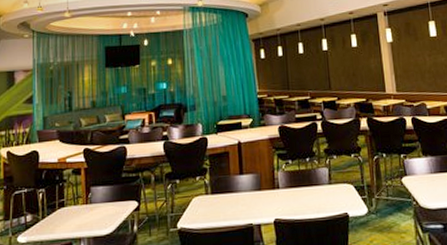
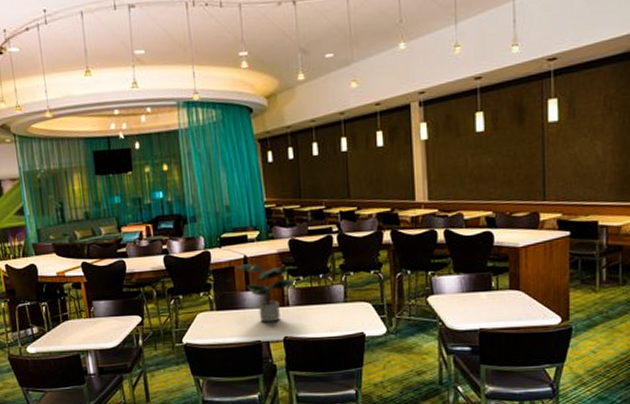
potted plant: none [231,149,283,205] -> present [237,264,293,323]

